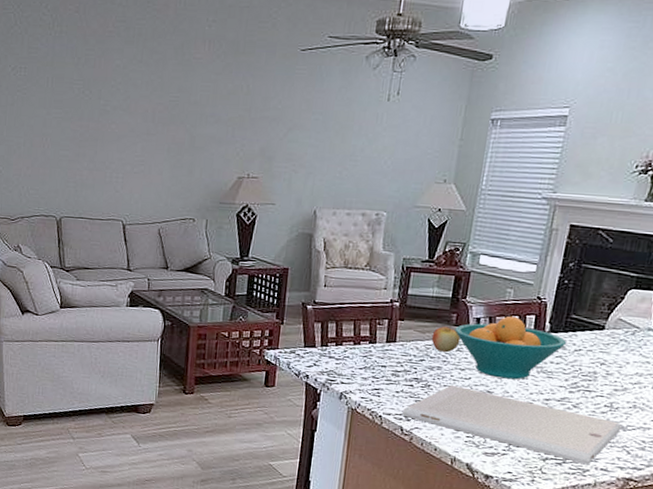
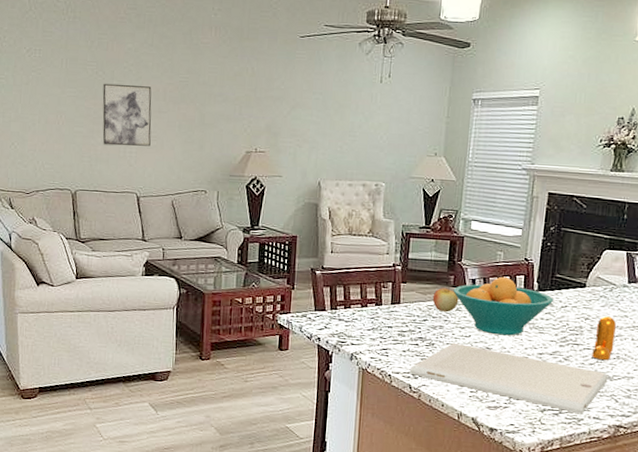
wall art: none [88,103,140,171] -> present [102,83,152,146]
pepper shaker: none [605,362,636,409] -> present [592,316,616,360]

